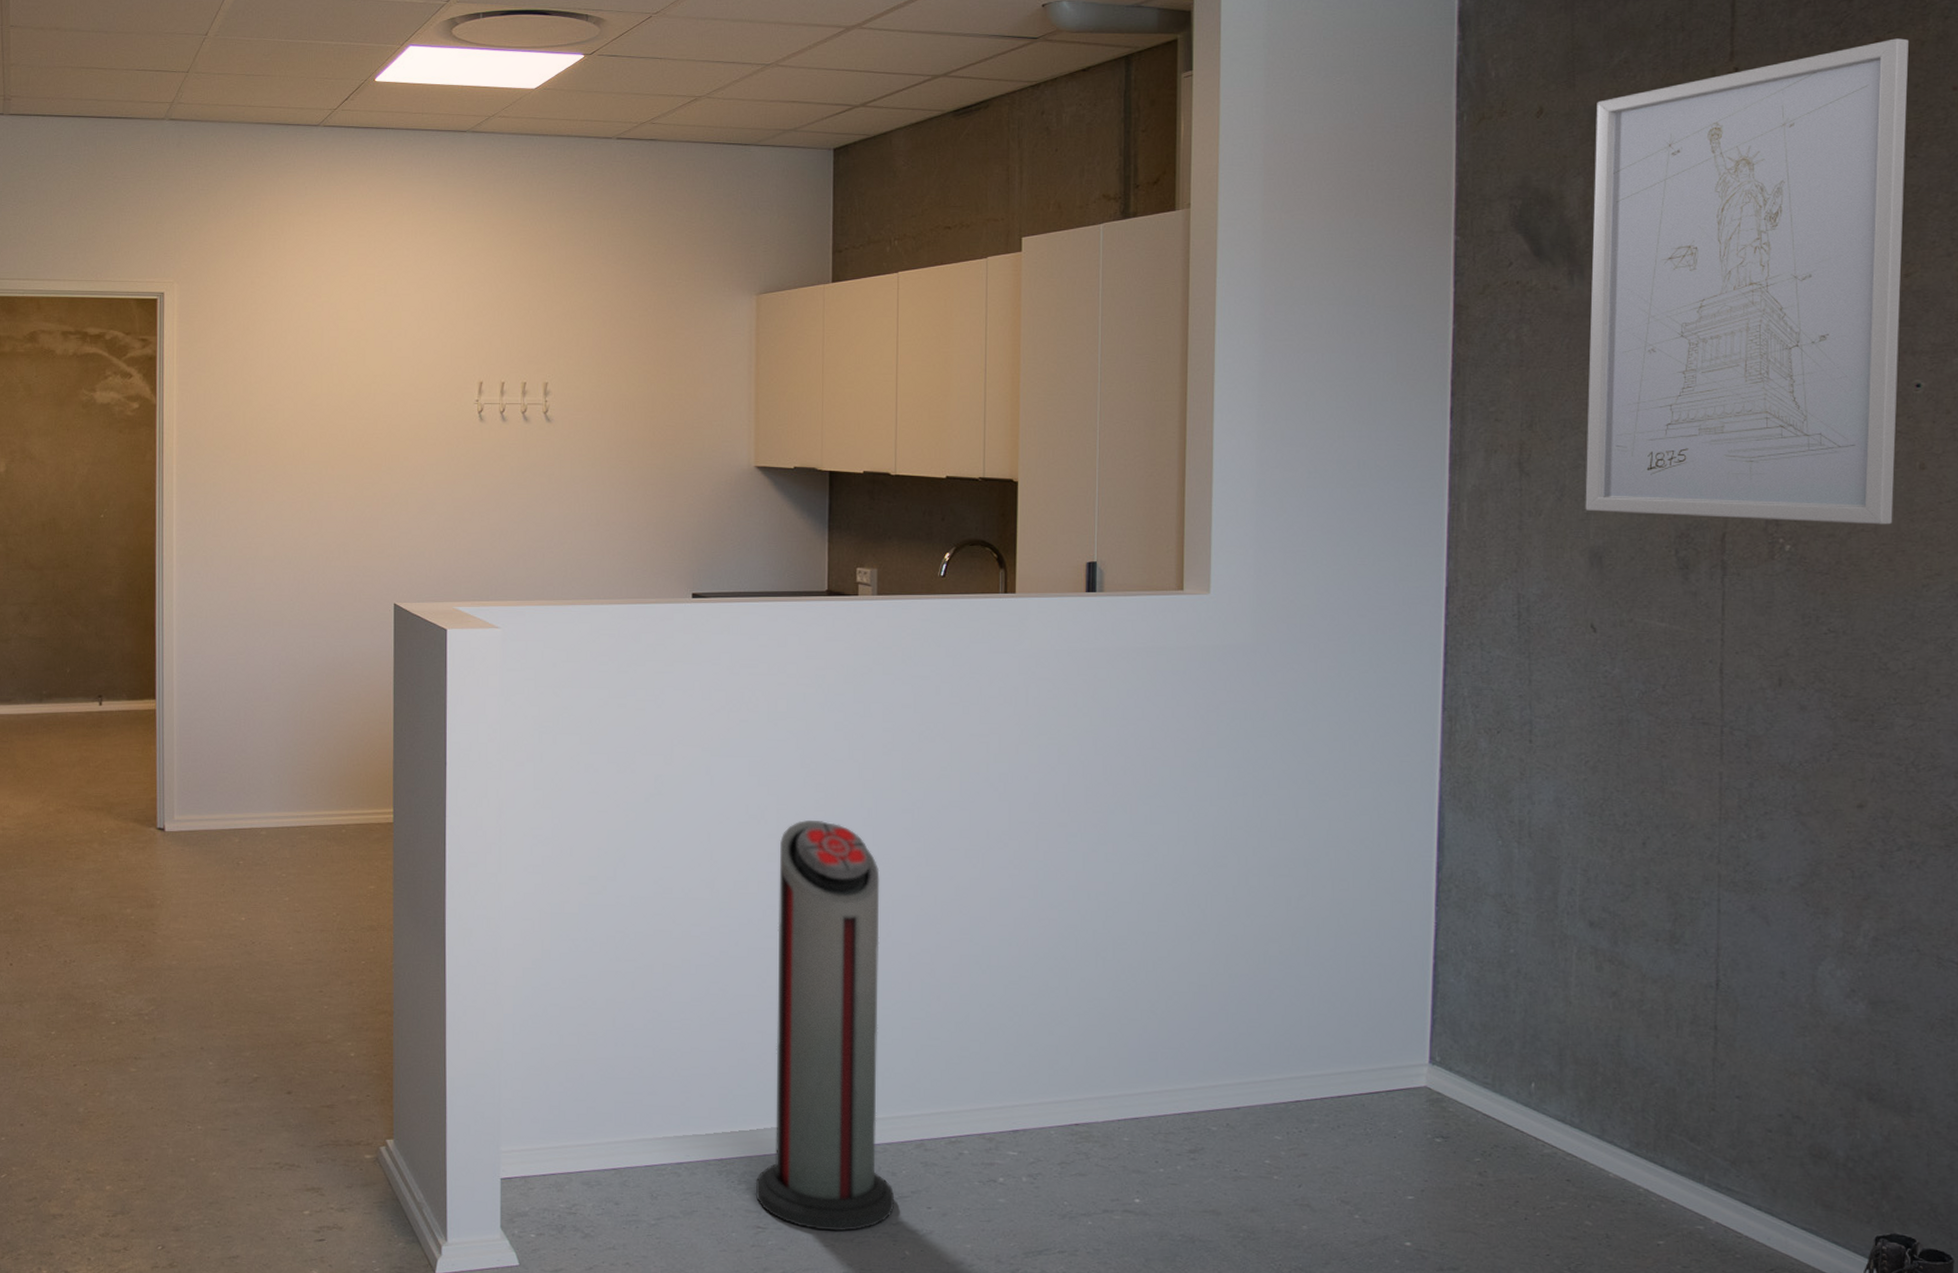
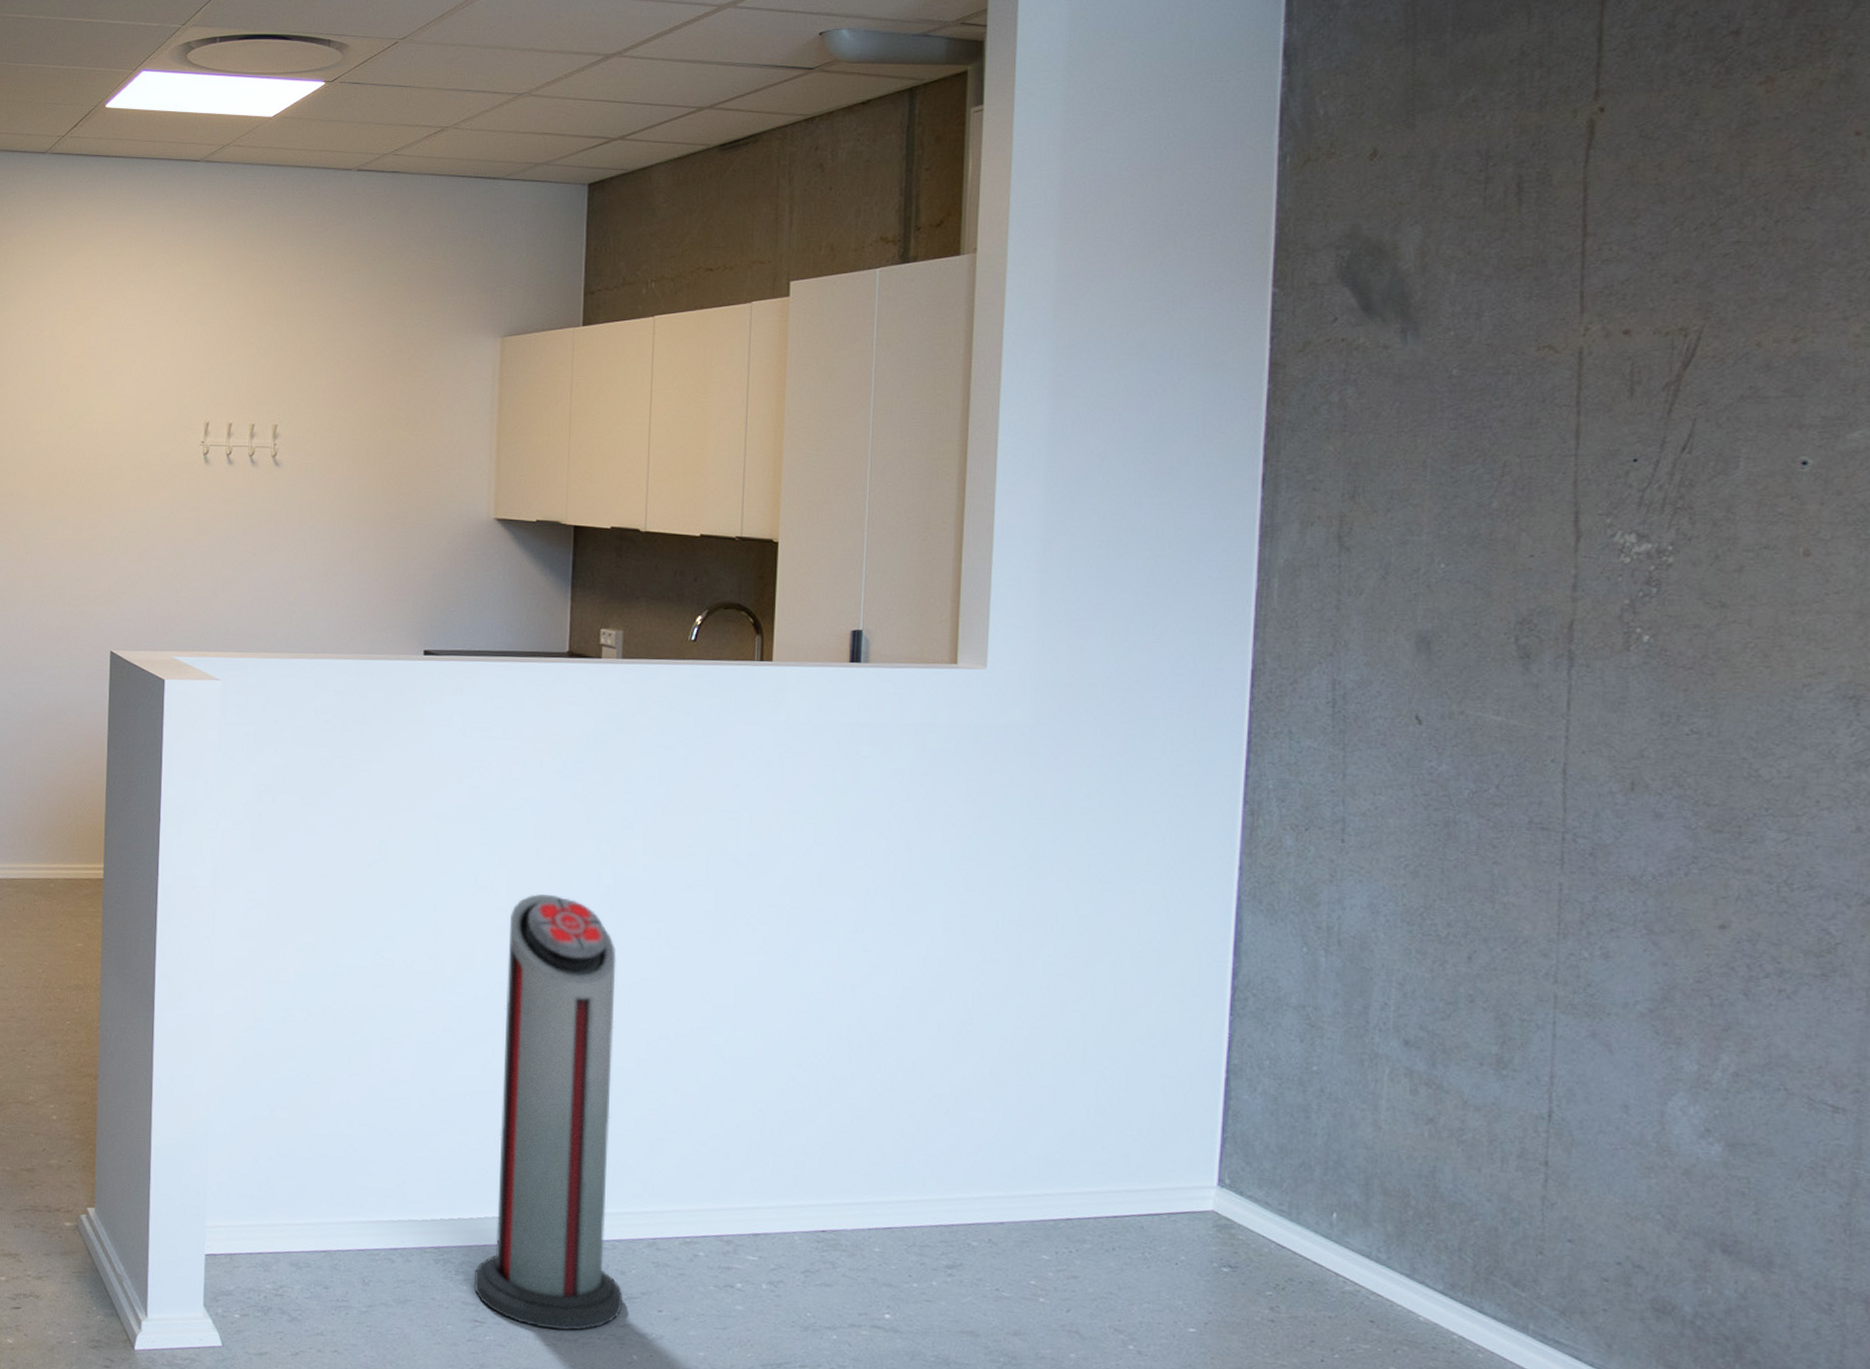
wall art: present [1585,38,1909,525] -> none [1413,77,1804,617]

